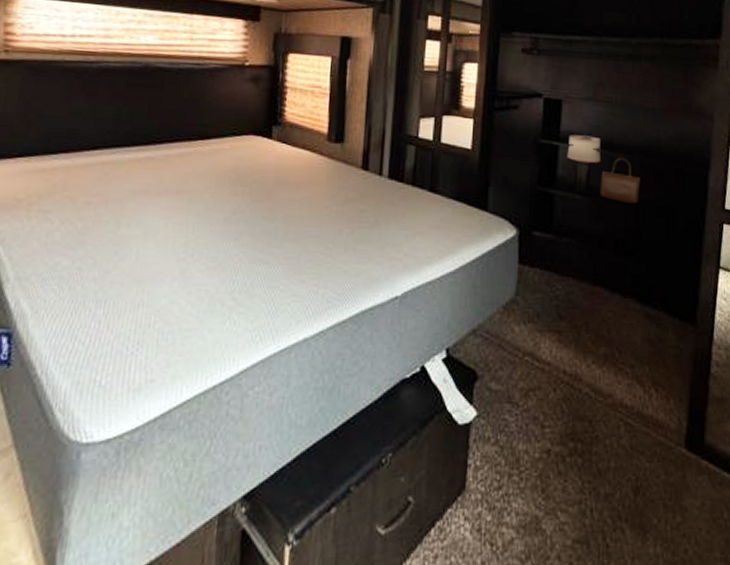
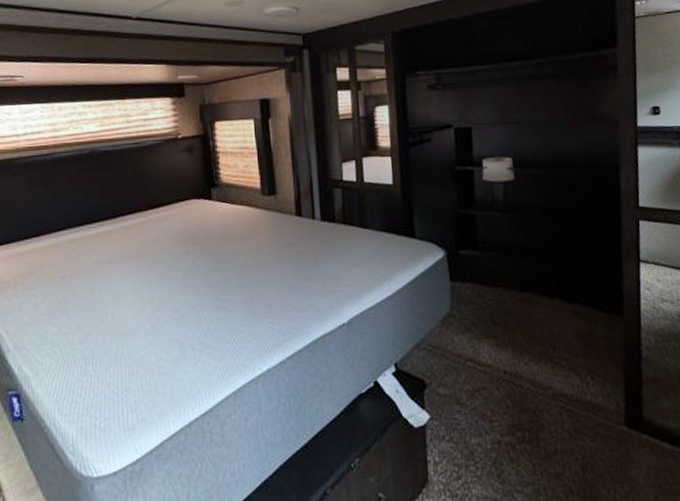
handbag: present [600,157,641,204] -> none [516,172,556,214]

